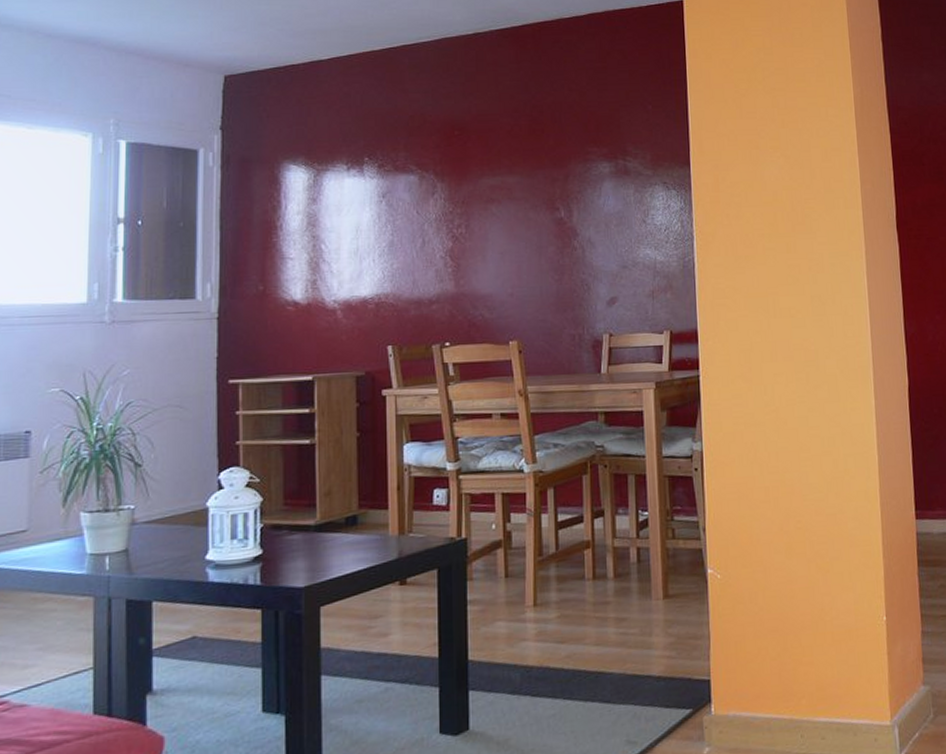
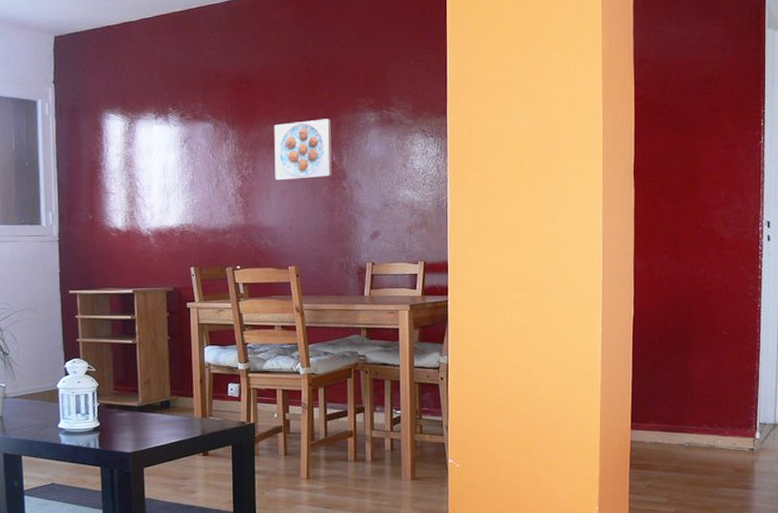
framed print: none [491,169,560,241] -> present [274,119,332,181]

